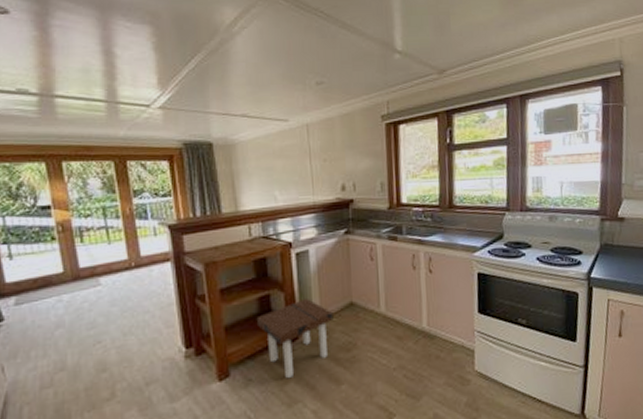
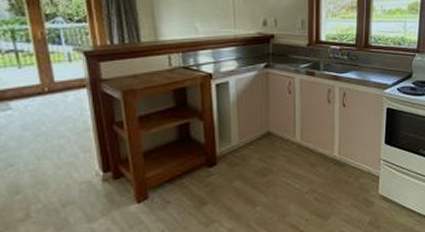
side table: present [256,299,334,379] -> none [175,128,251,201]

